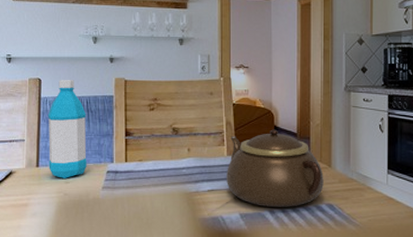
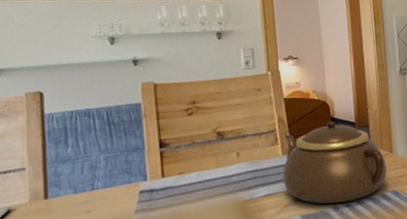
water bottle: present [47,80,87,178] -> none [55,90,113,208]

